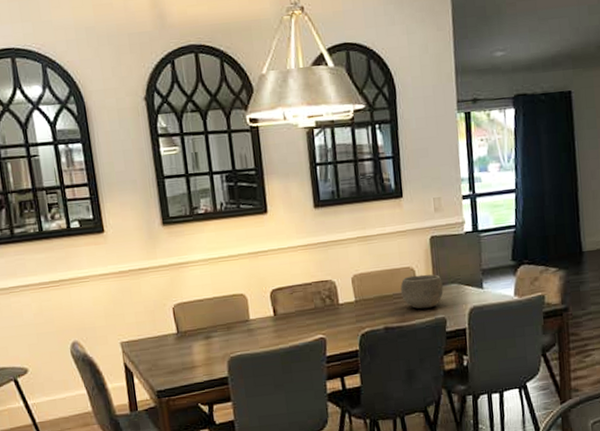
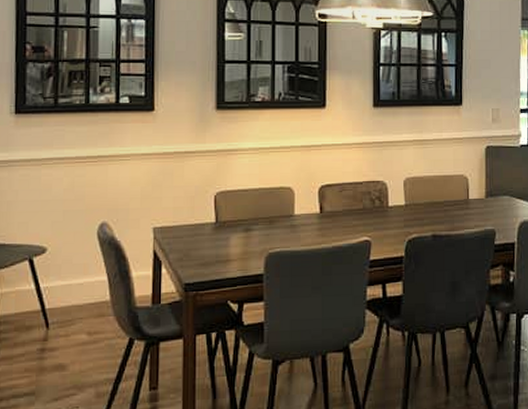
bowl: present [400,274,443,309] -> none [452,183,495,219]

